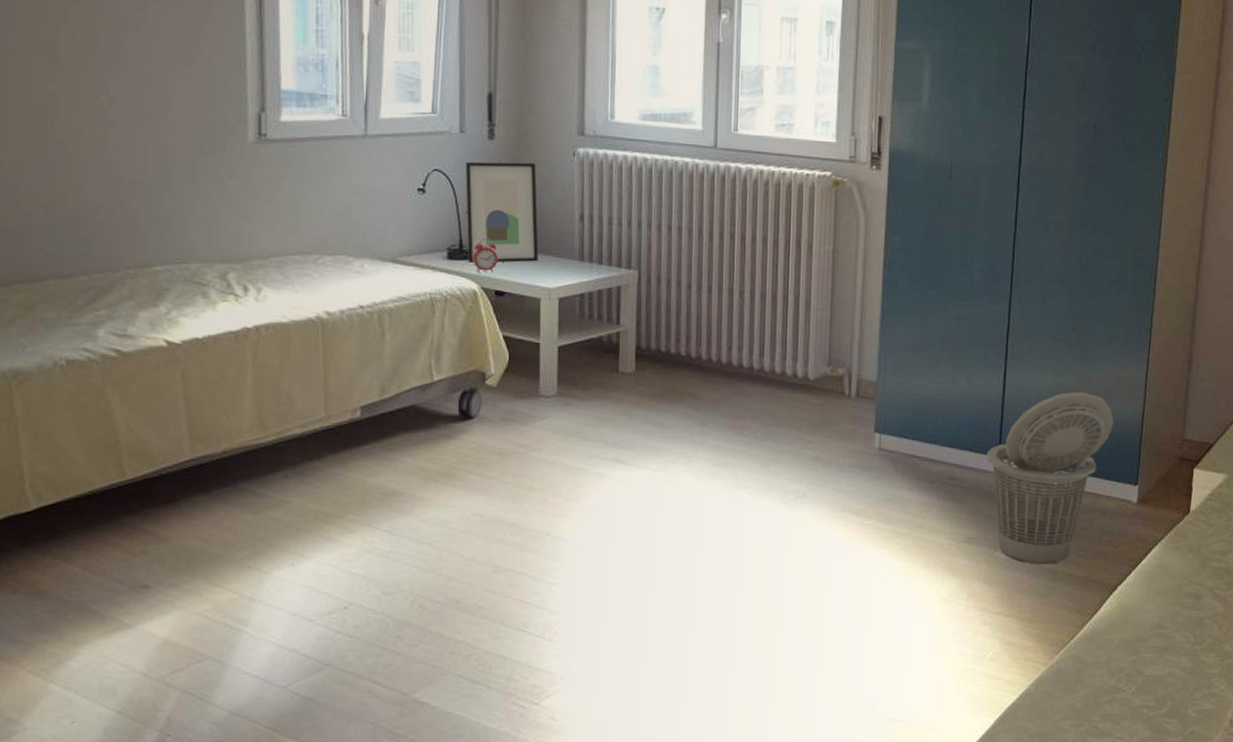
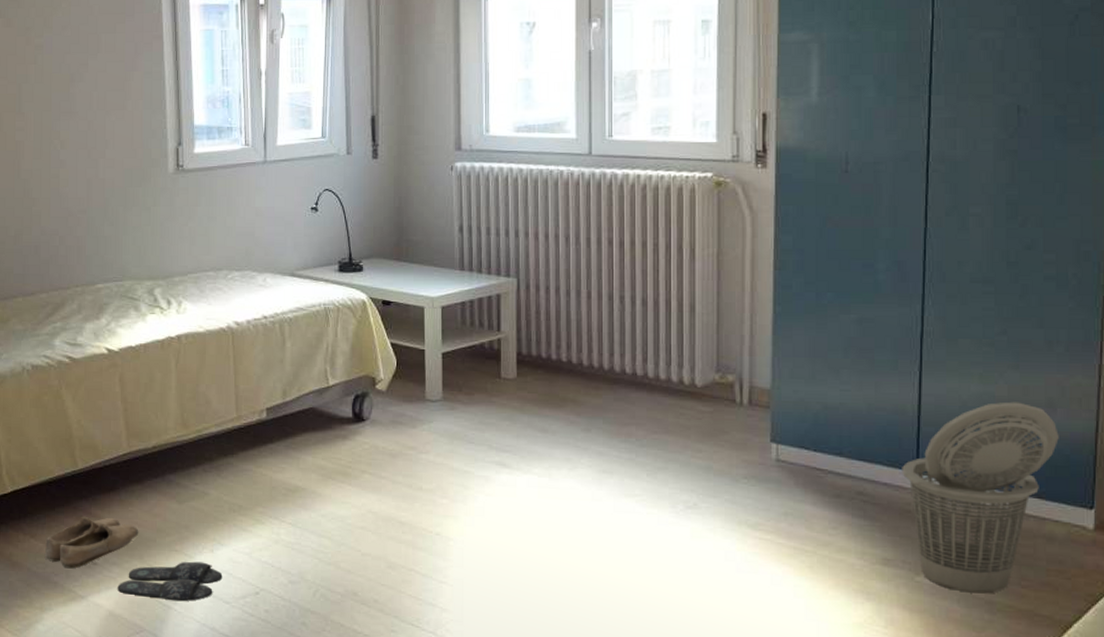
shoe: none [81,533,203,594] -> present [45,516,139,569]
slippers: none [174,577,305,623] -> present [117,561,223,601]
picture frame: present [465,161,539,264] -> none [352,177,421,275]
alarm clock: present [472,237,498,273] -> none [360,251,384,284]

